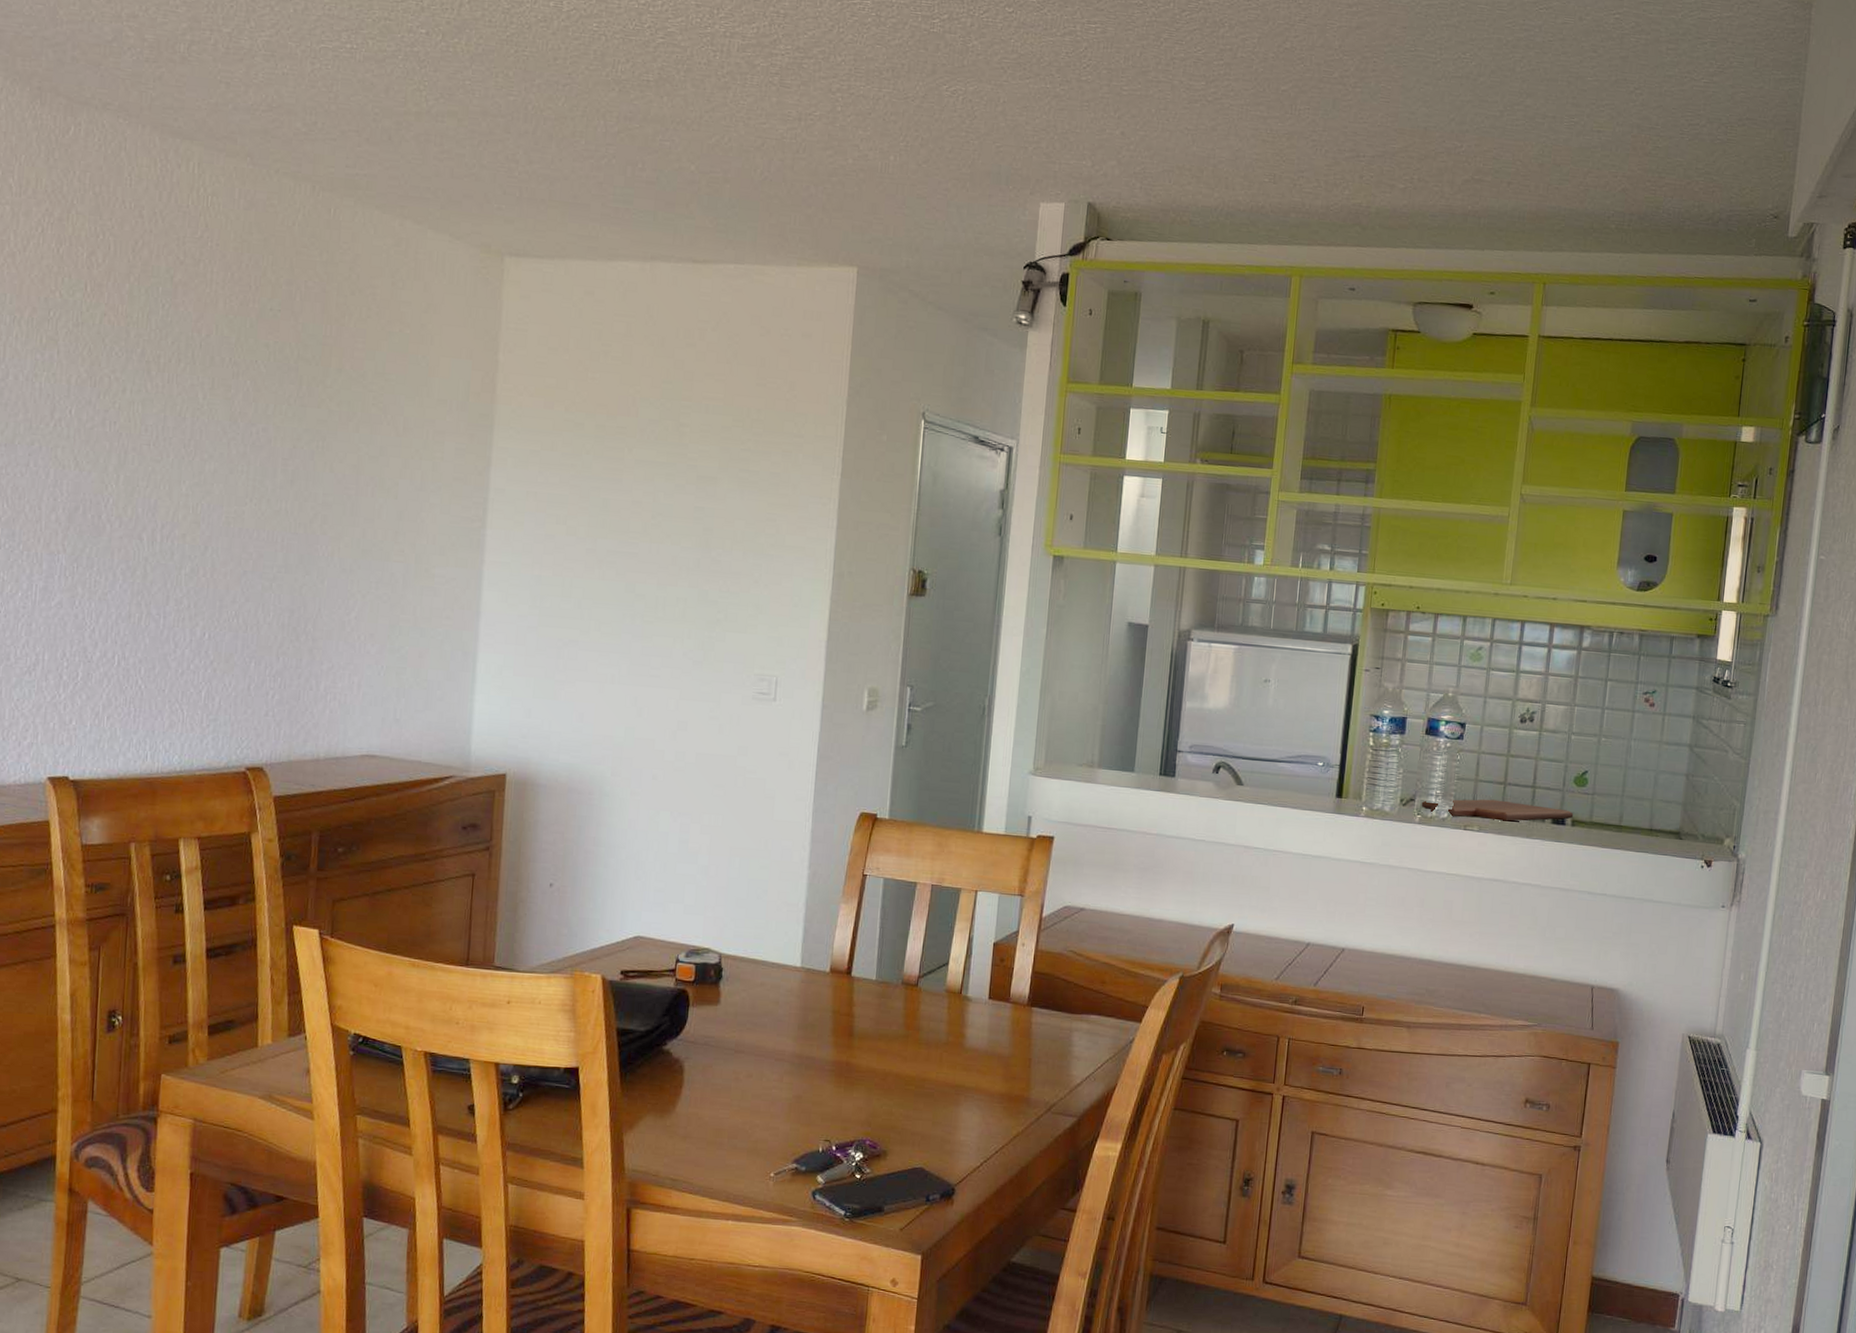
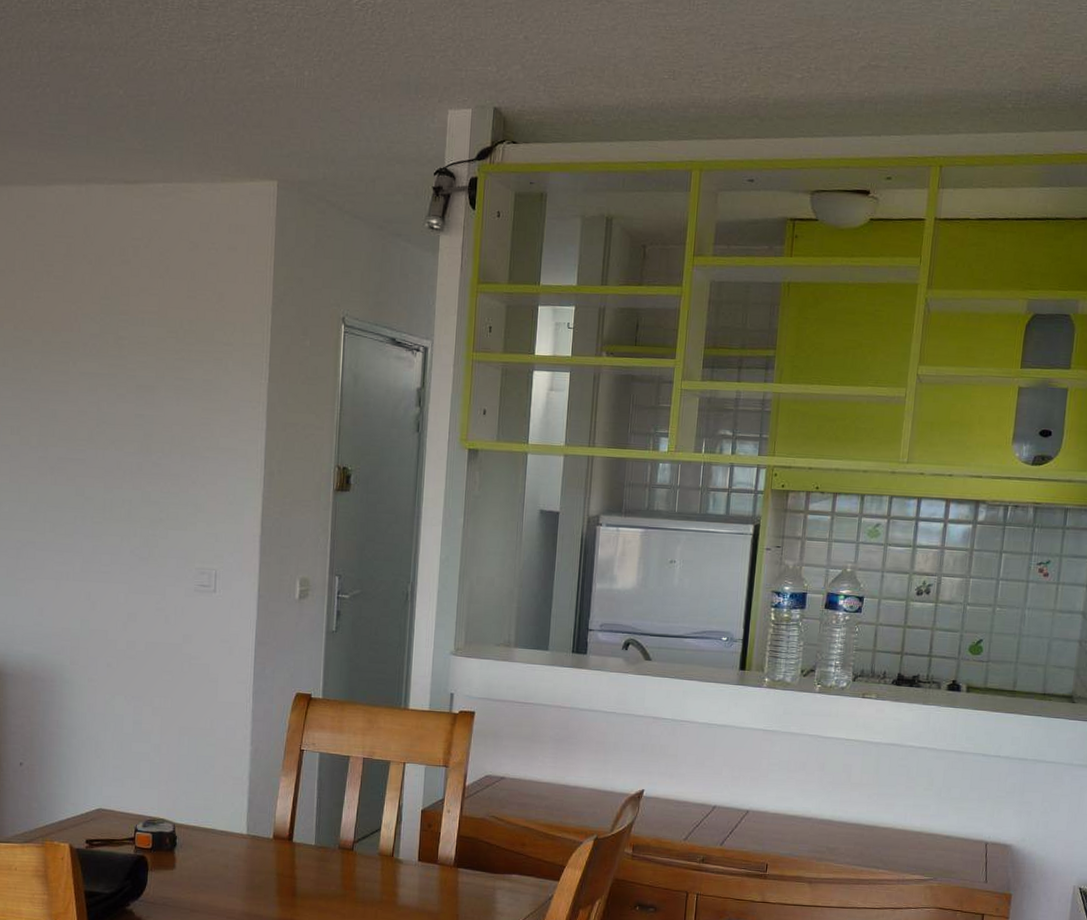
cutting board: present [1421,799,1574,822] -> none [821,668,969,689]

